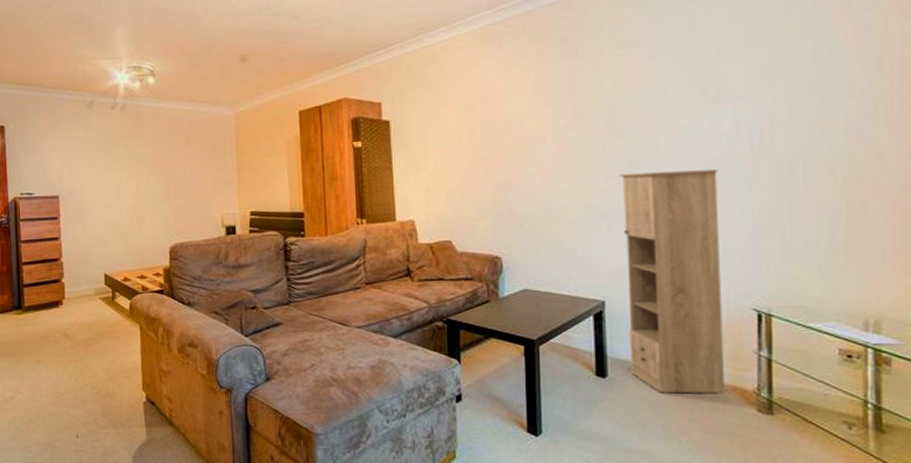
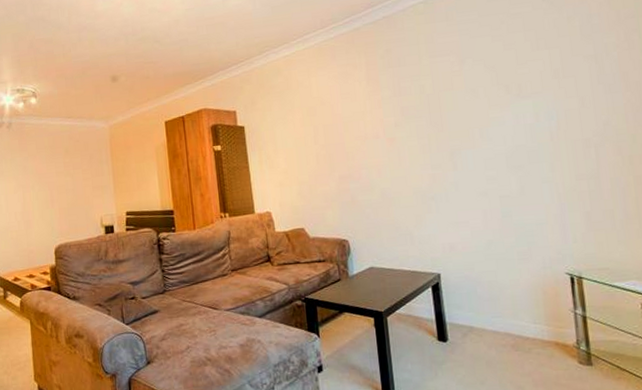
storage cabinet: present [620,169,726,394] -> none [444,154,549,353]

